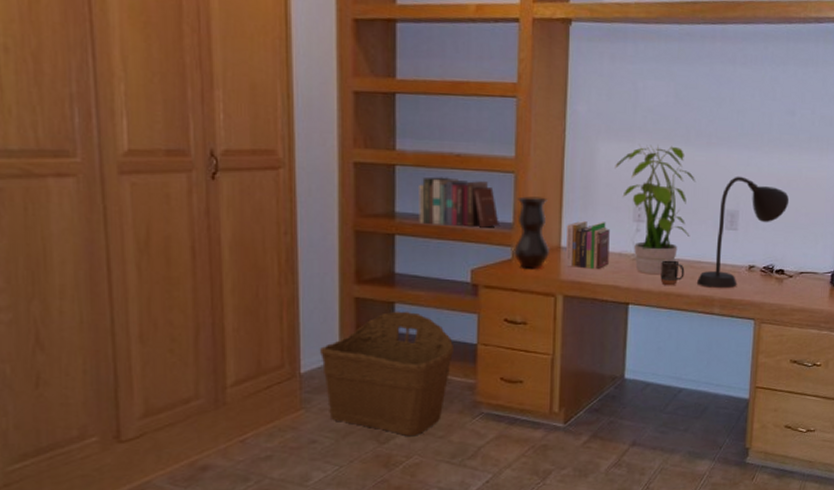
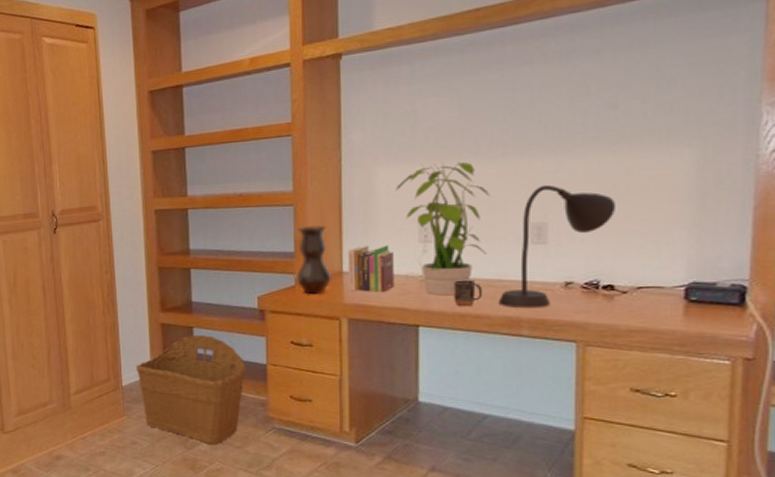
books: present [419,176,499,228] -> none [208,215,281,259]

